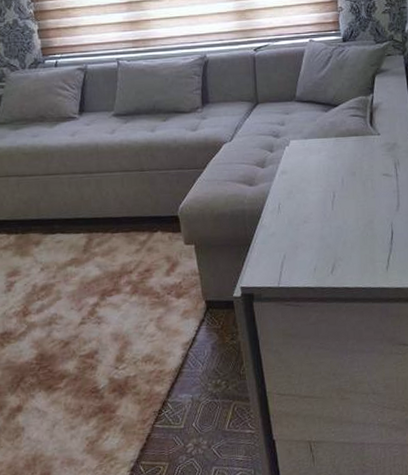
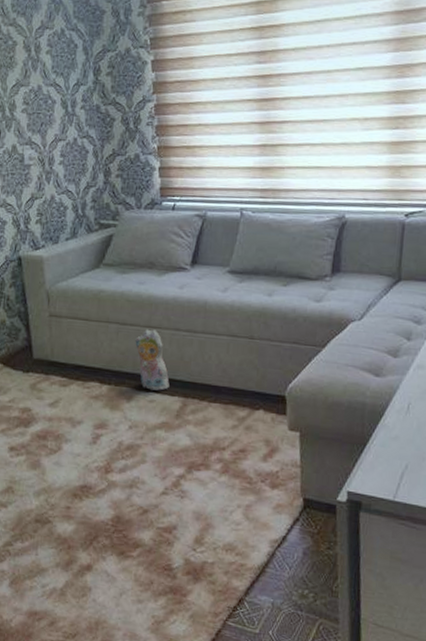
plush toy: none [36,176,74,232] -> present [135,329,170,391]

